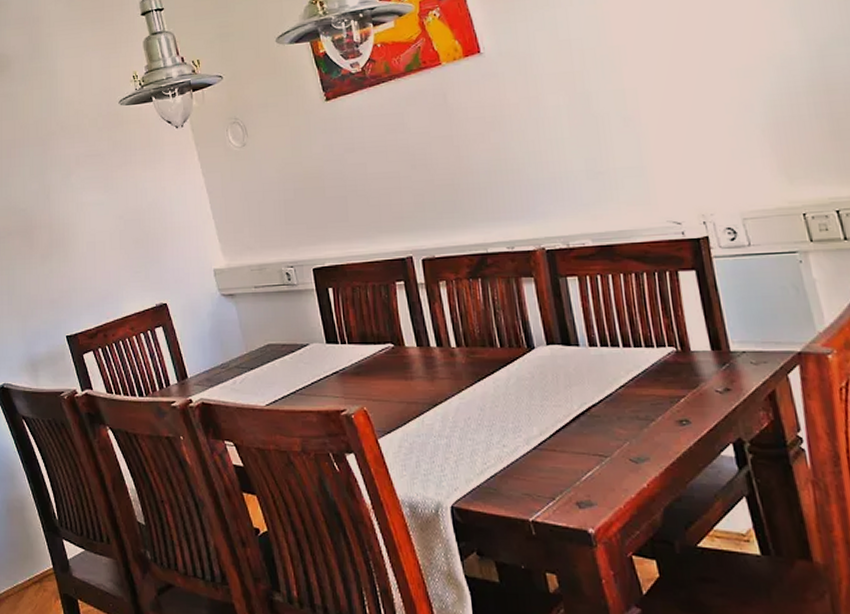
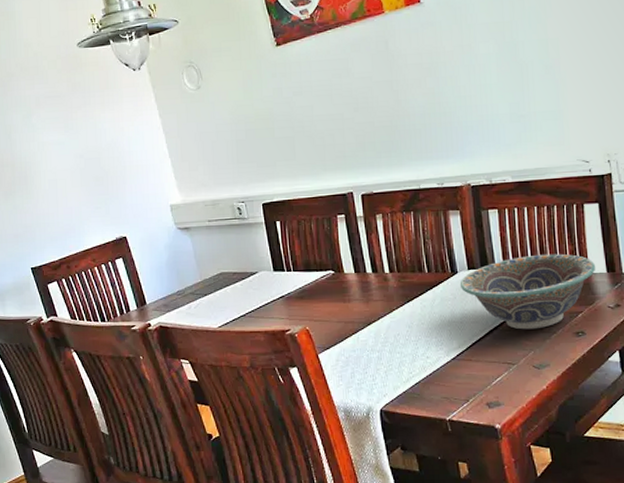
decorative bowl: none [537,328,698,416] -> present [459,253,596,330]

